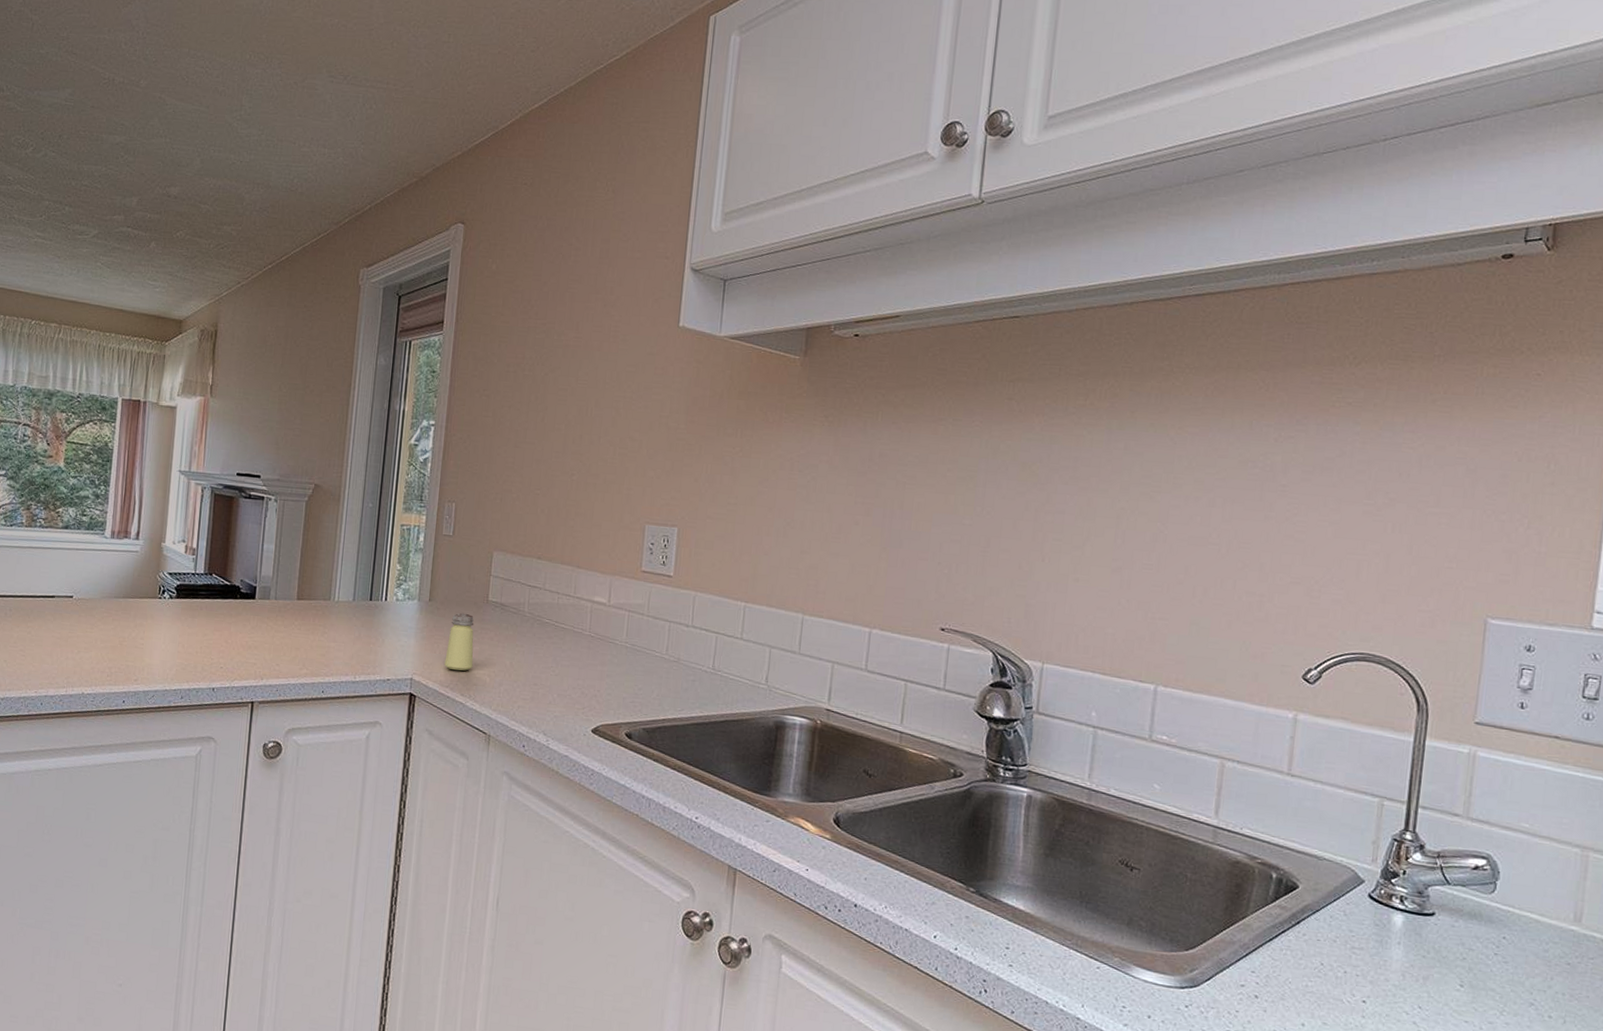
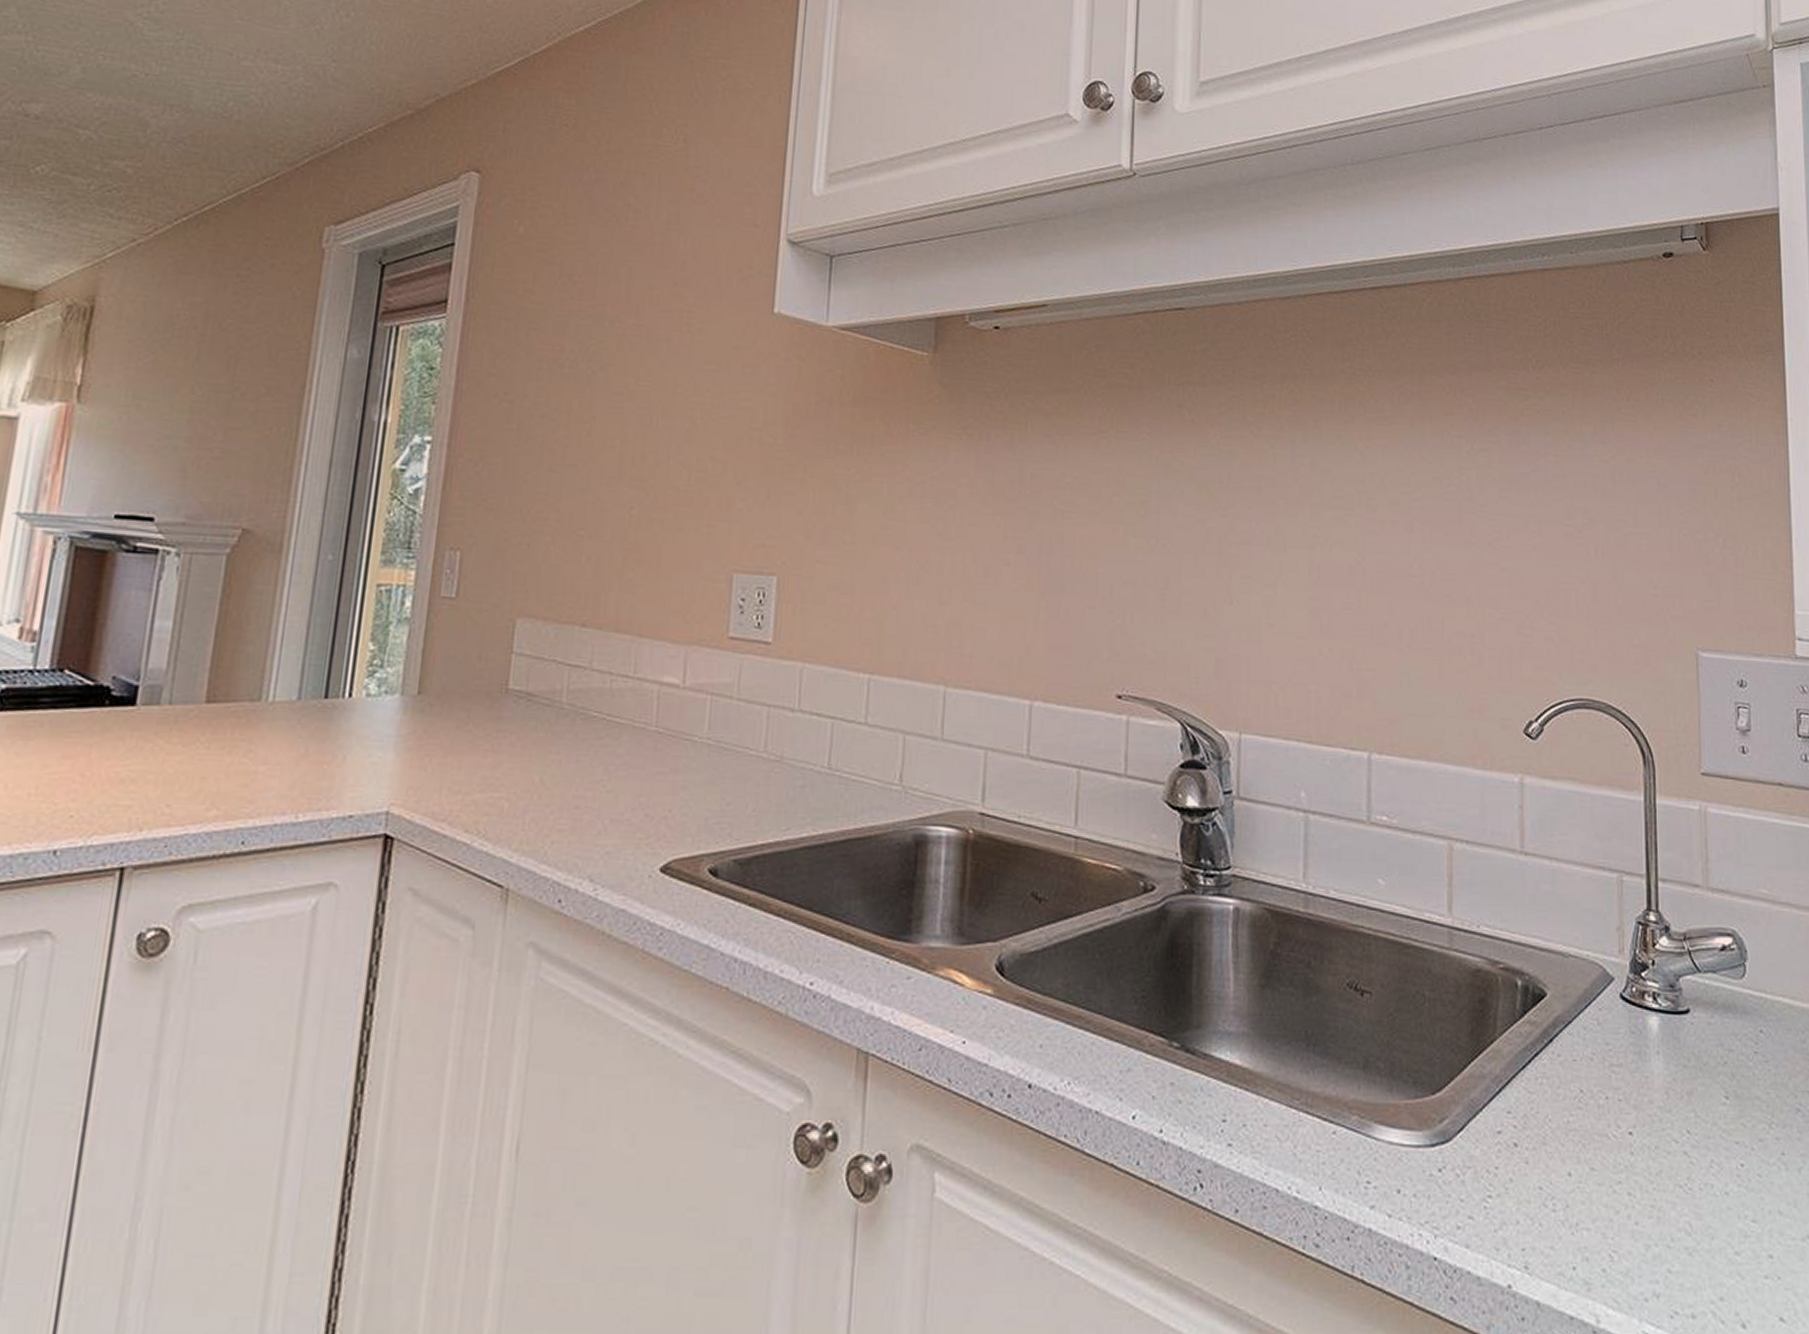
saltshaker: present [444,612,474,671] -> none [439,709,487,796]

